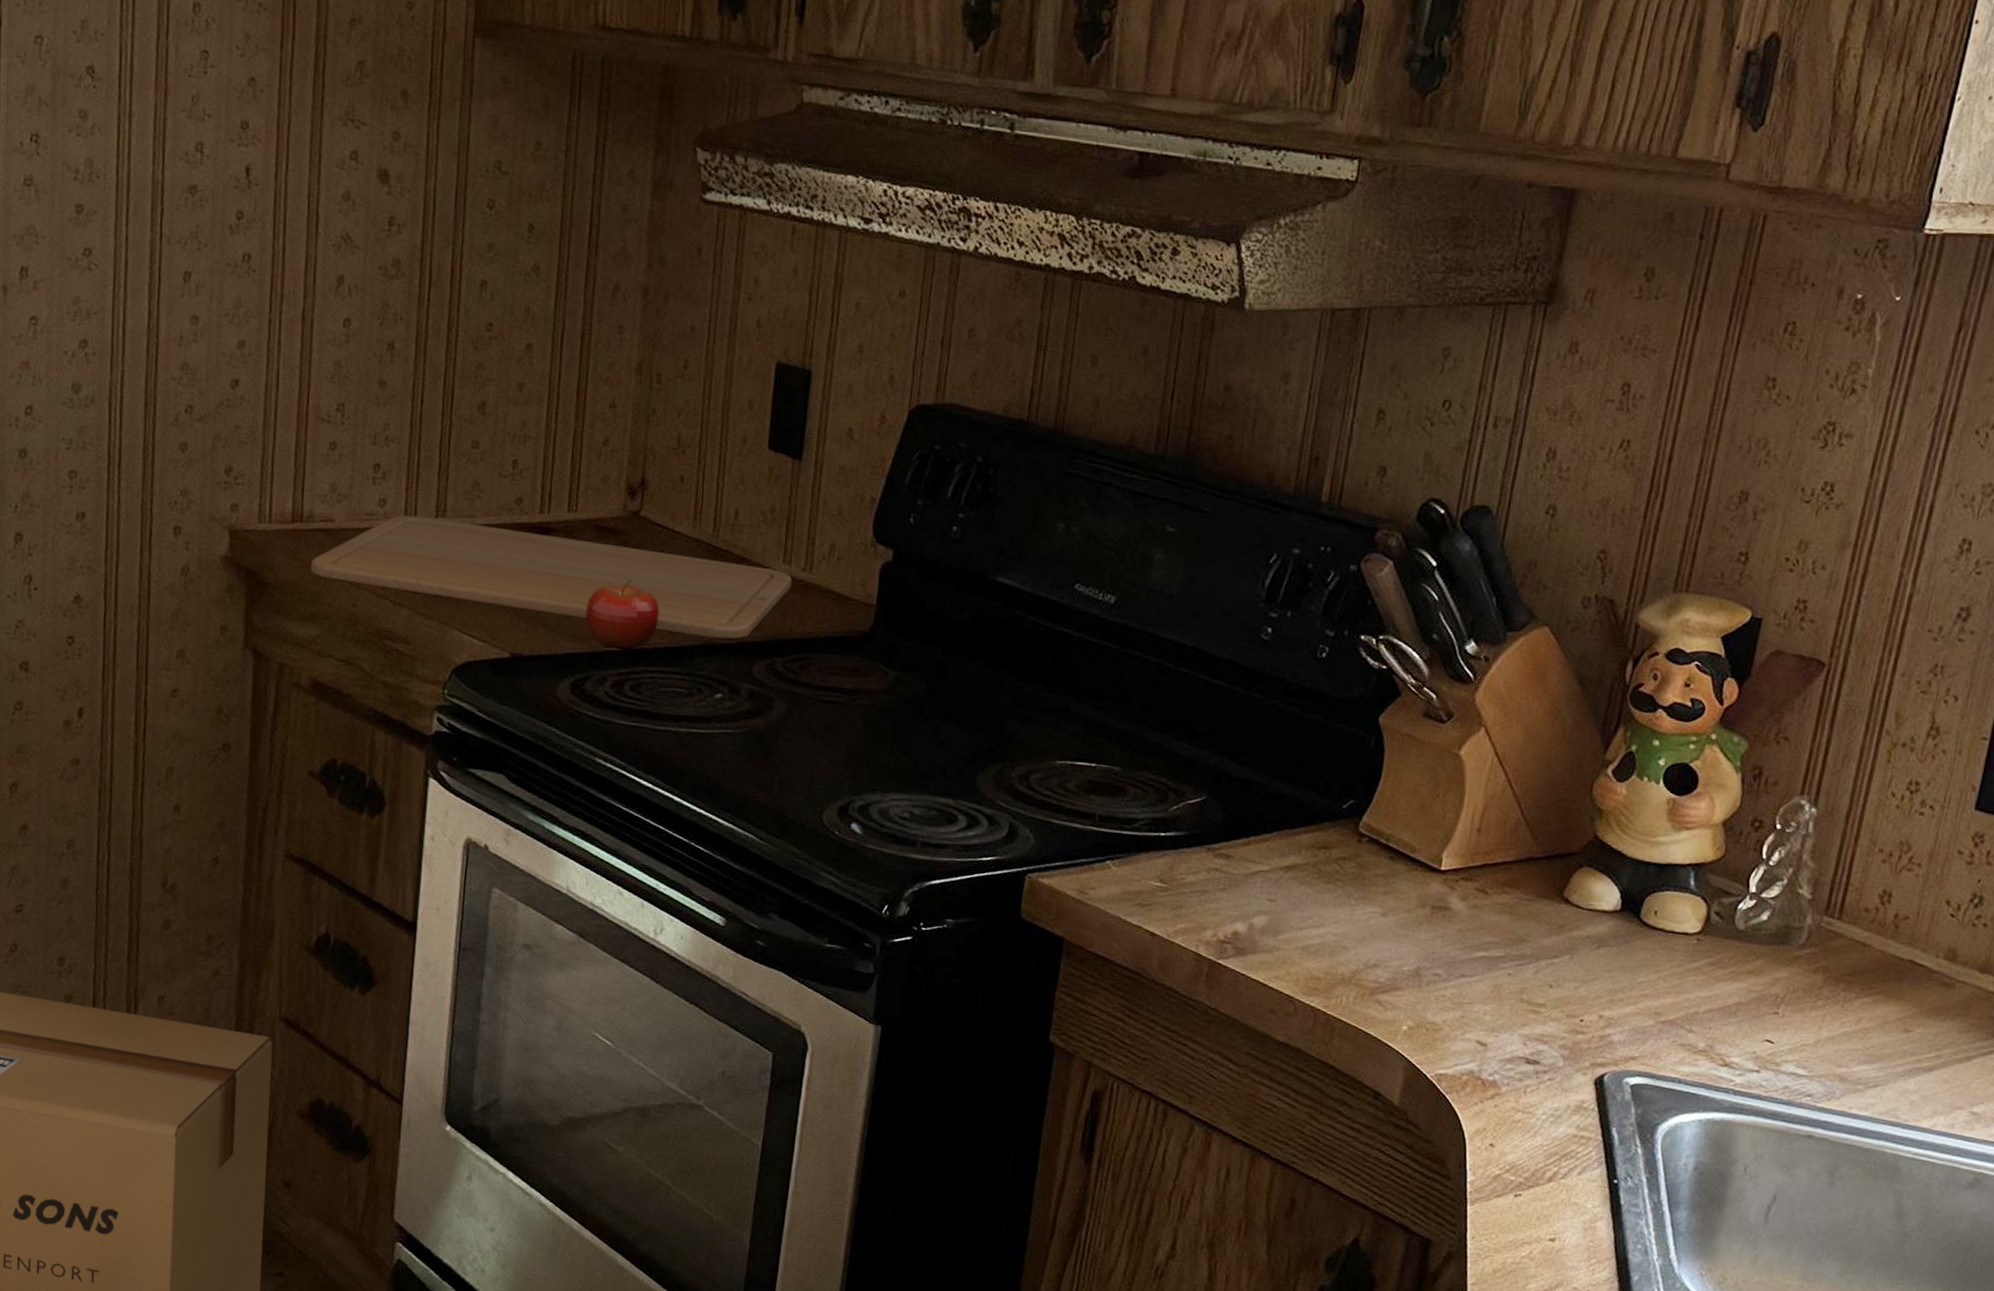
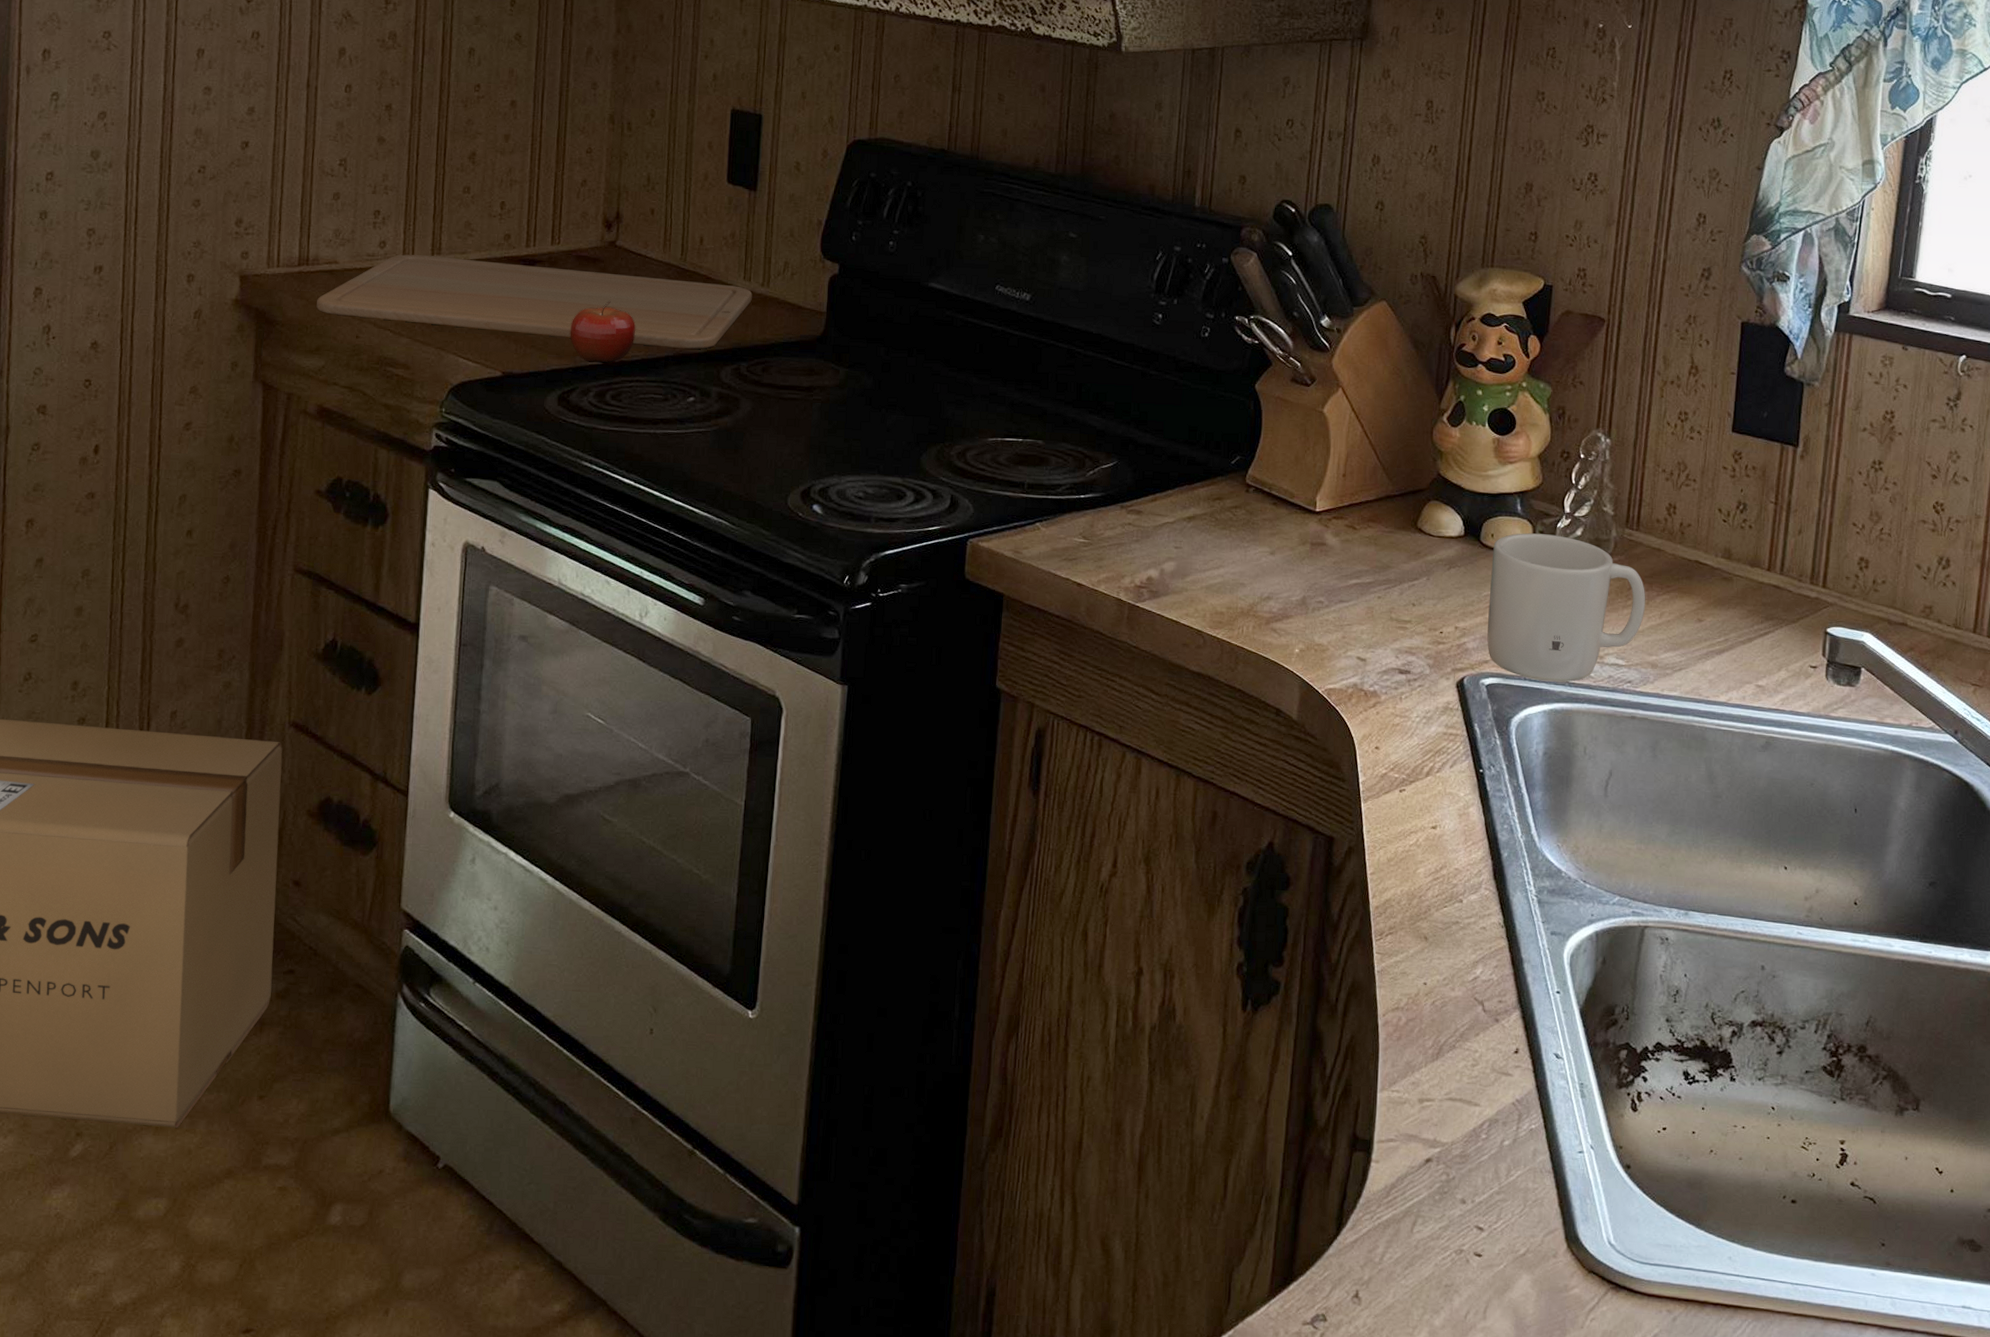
mug: none [1637,912,1842,1090] -> present [1487,533,1646,682]

